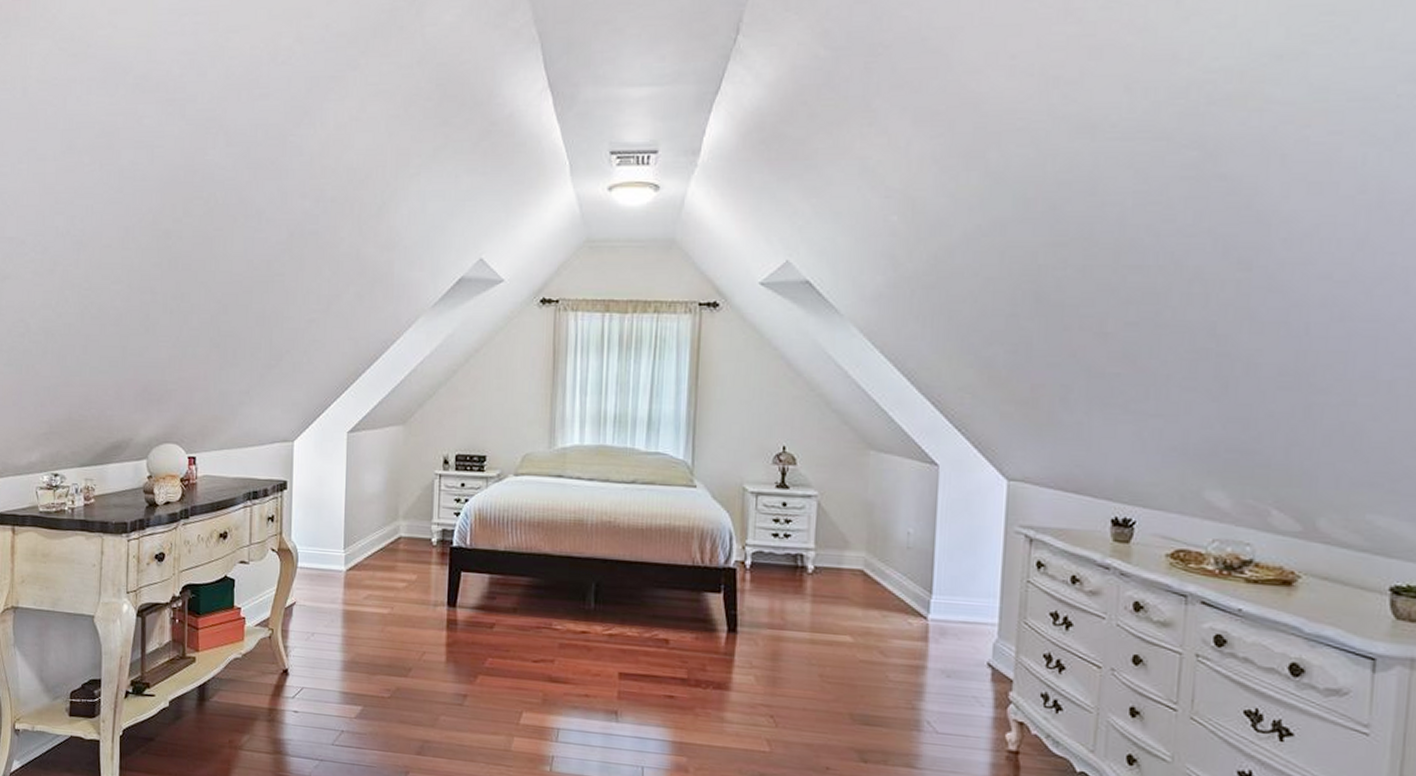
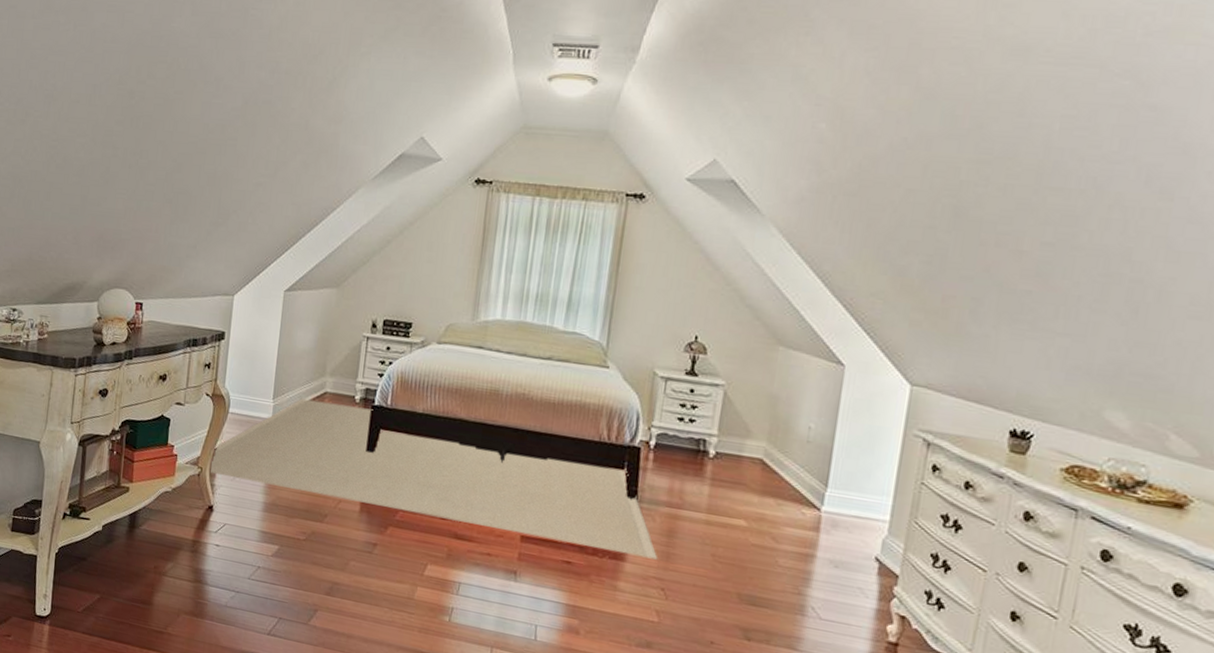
rug: none [254,546,764,686] -> present [185,398,658,560]

